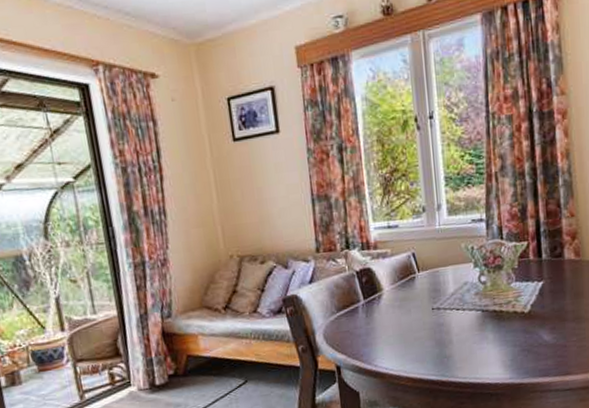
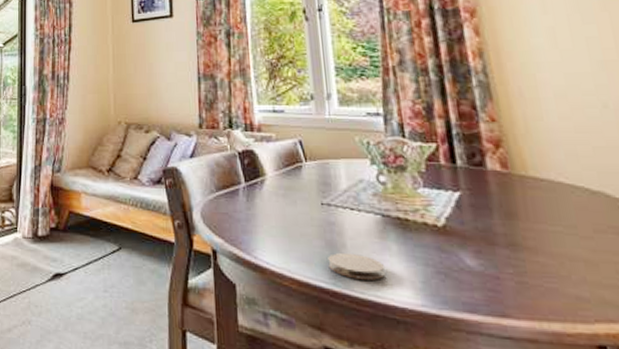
coaster: none [437,347,483,368] -> present [328,253,385,280]

